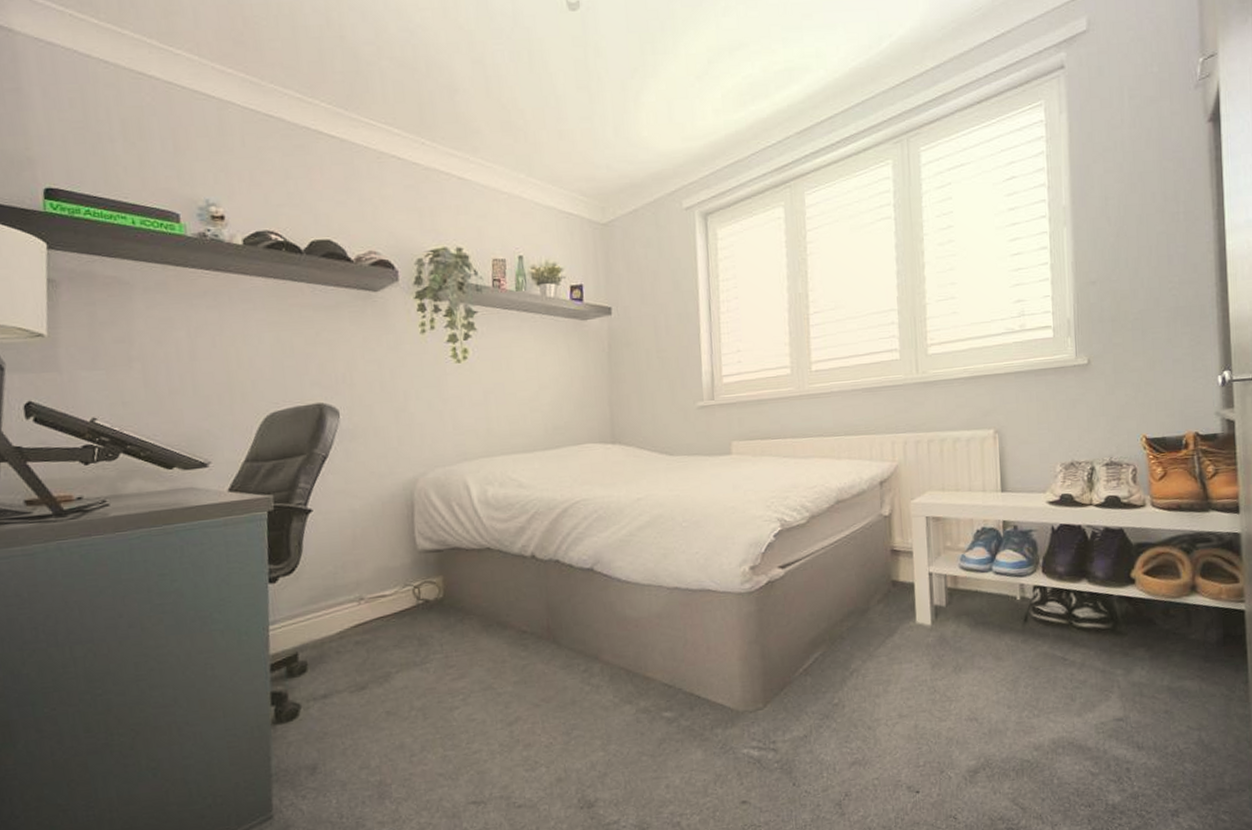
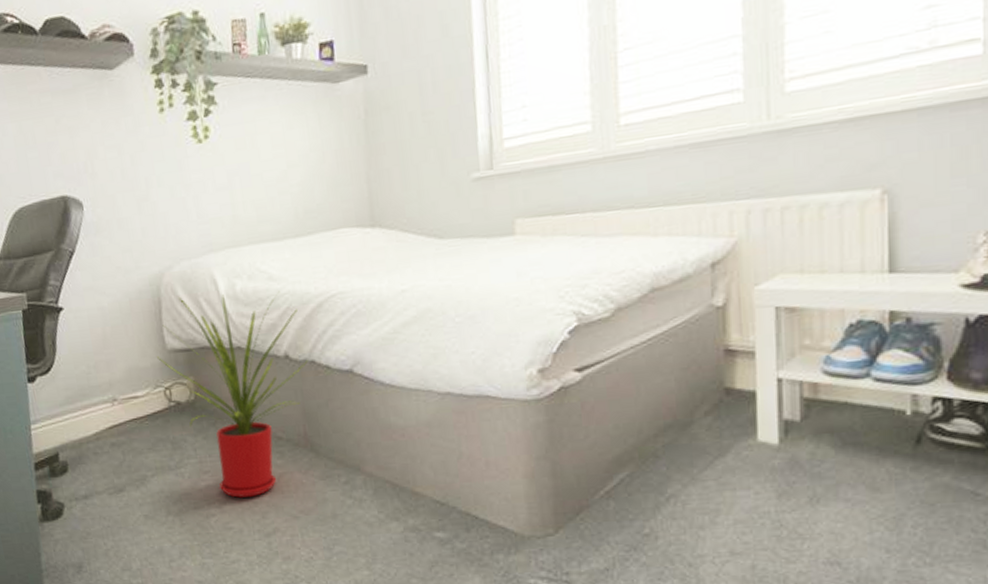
house plant: none [408,497,553,690] -> present [157,291,308,498]

